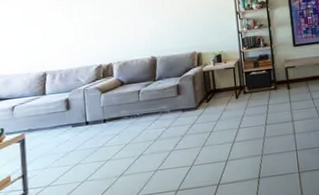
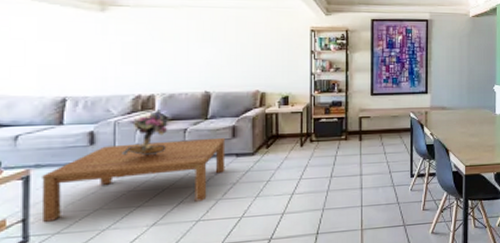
coffee table: none [33,95,175,177] -> present [41,137,226,222]
bouquet: none [90,76,126,117] -> present [121,109,168,156]

